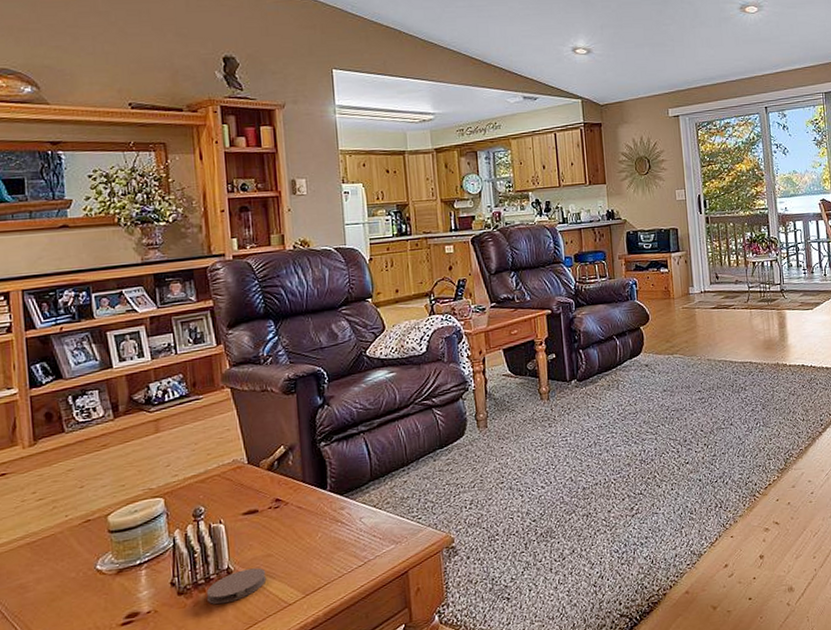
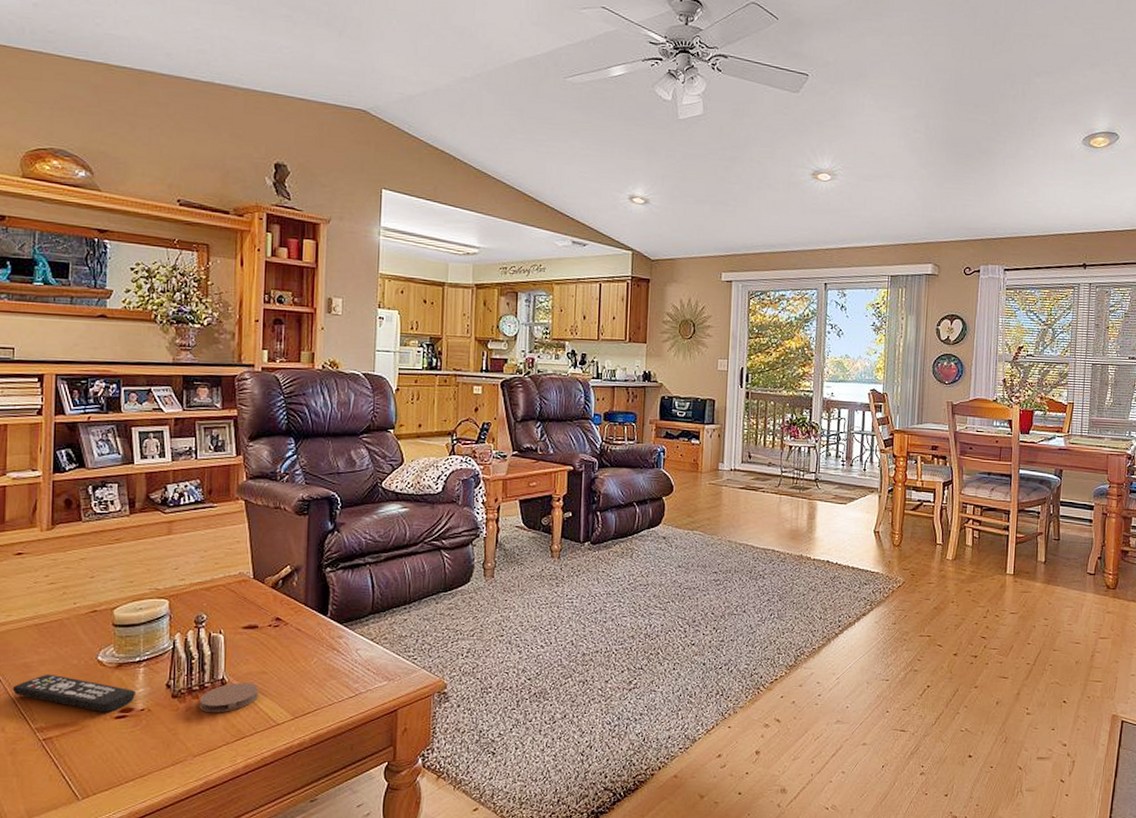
remote control: none [9,591,140,622] -> present [12,674,135,713]

